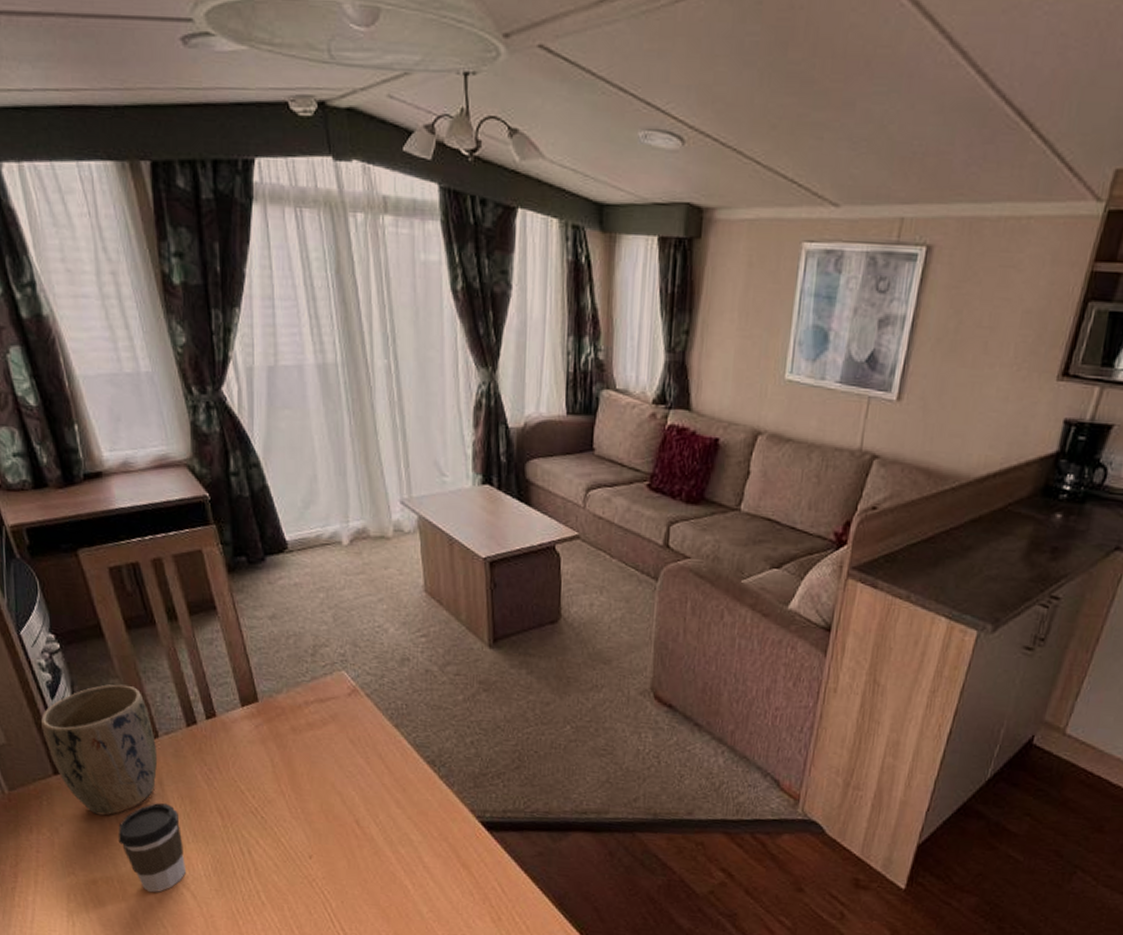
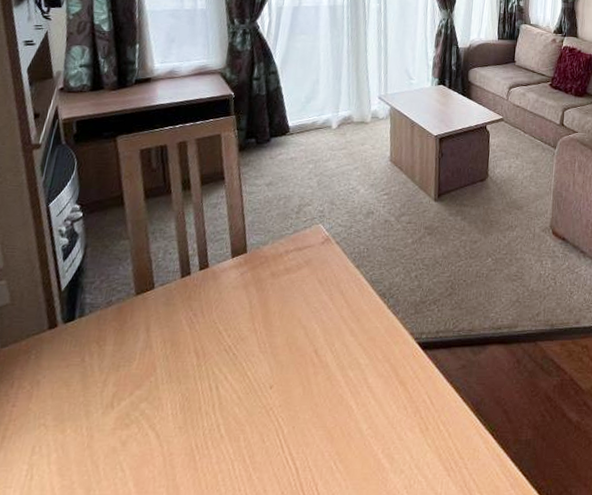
plant pot: present [40,684,158,816] -> none [47,244,151,365]
coffee cup: present [117,802,186,893] -> none [96,348,159,437]

